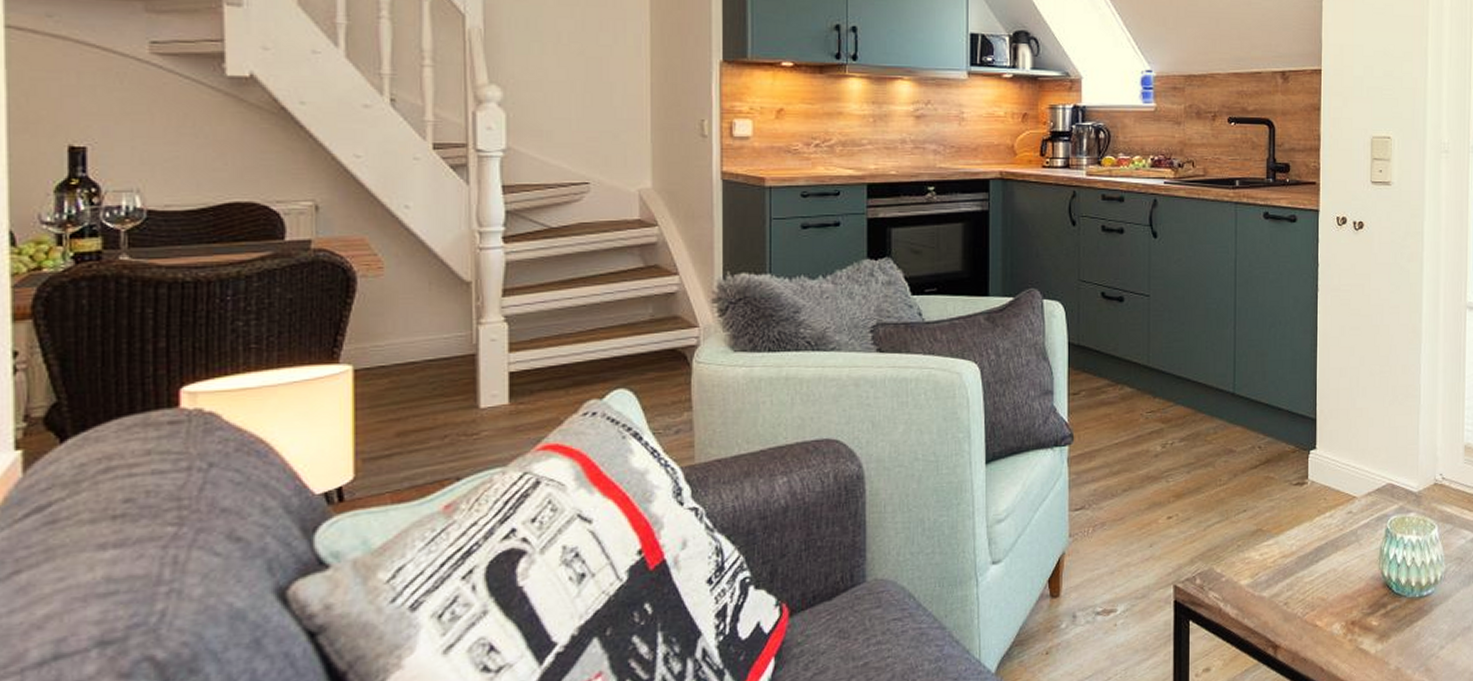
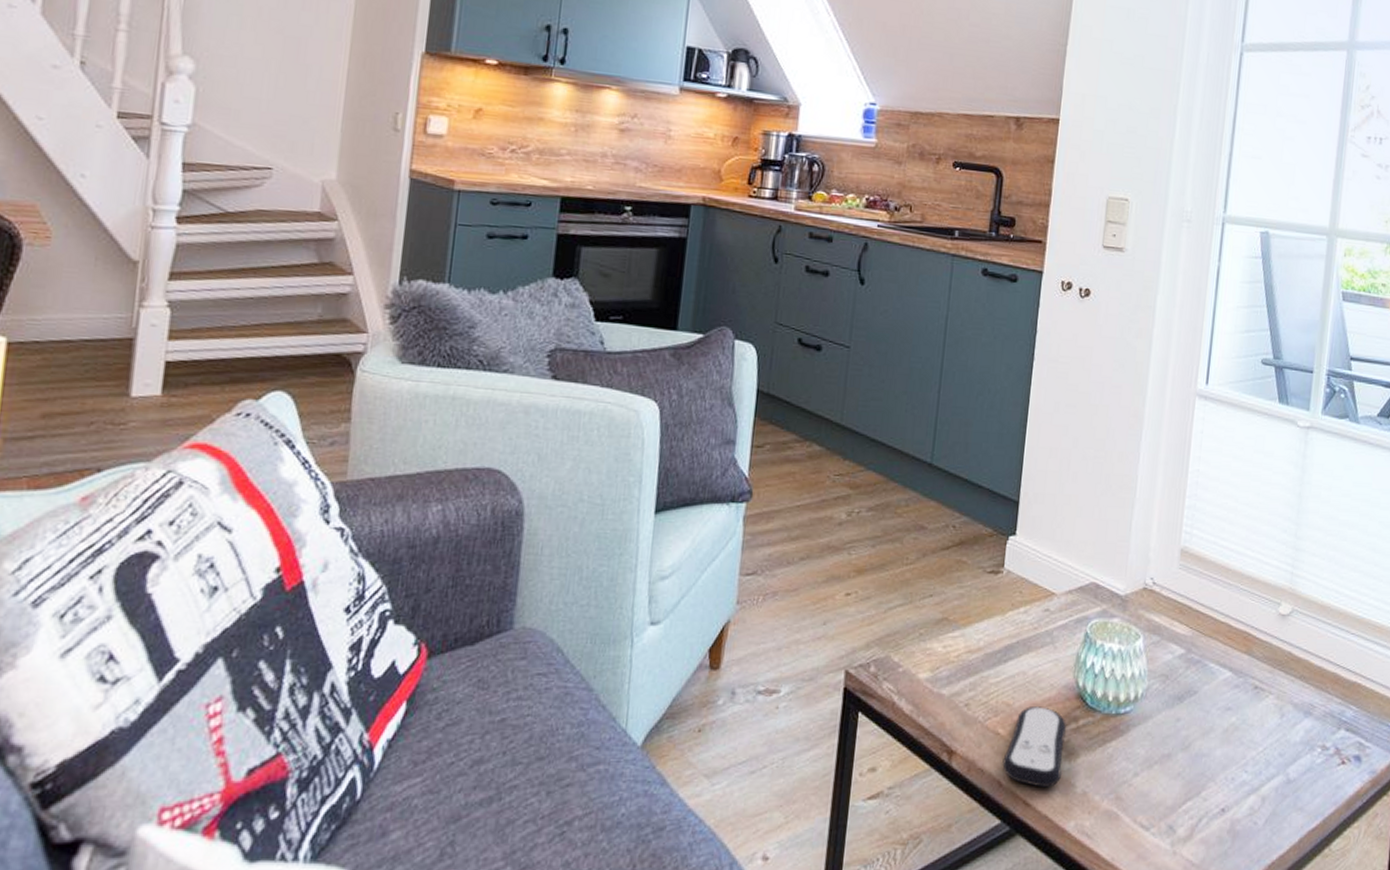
remote control: none [1322,598,1376,669] -> present [1002,706,1066,787]

